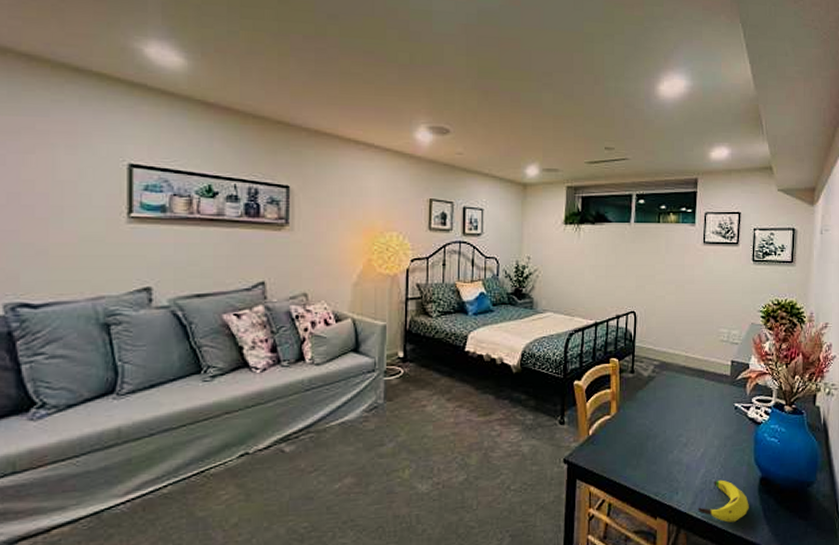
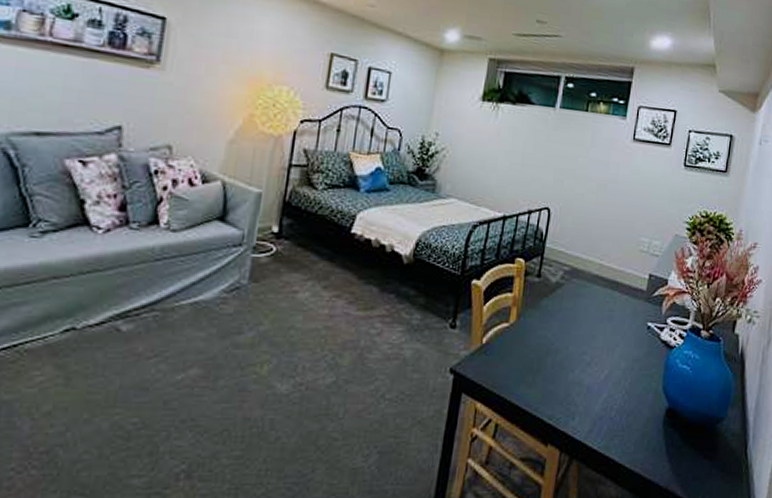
banana: present [698,479,749,523] -> none [595,407,651,456]

